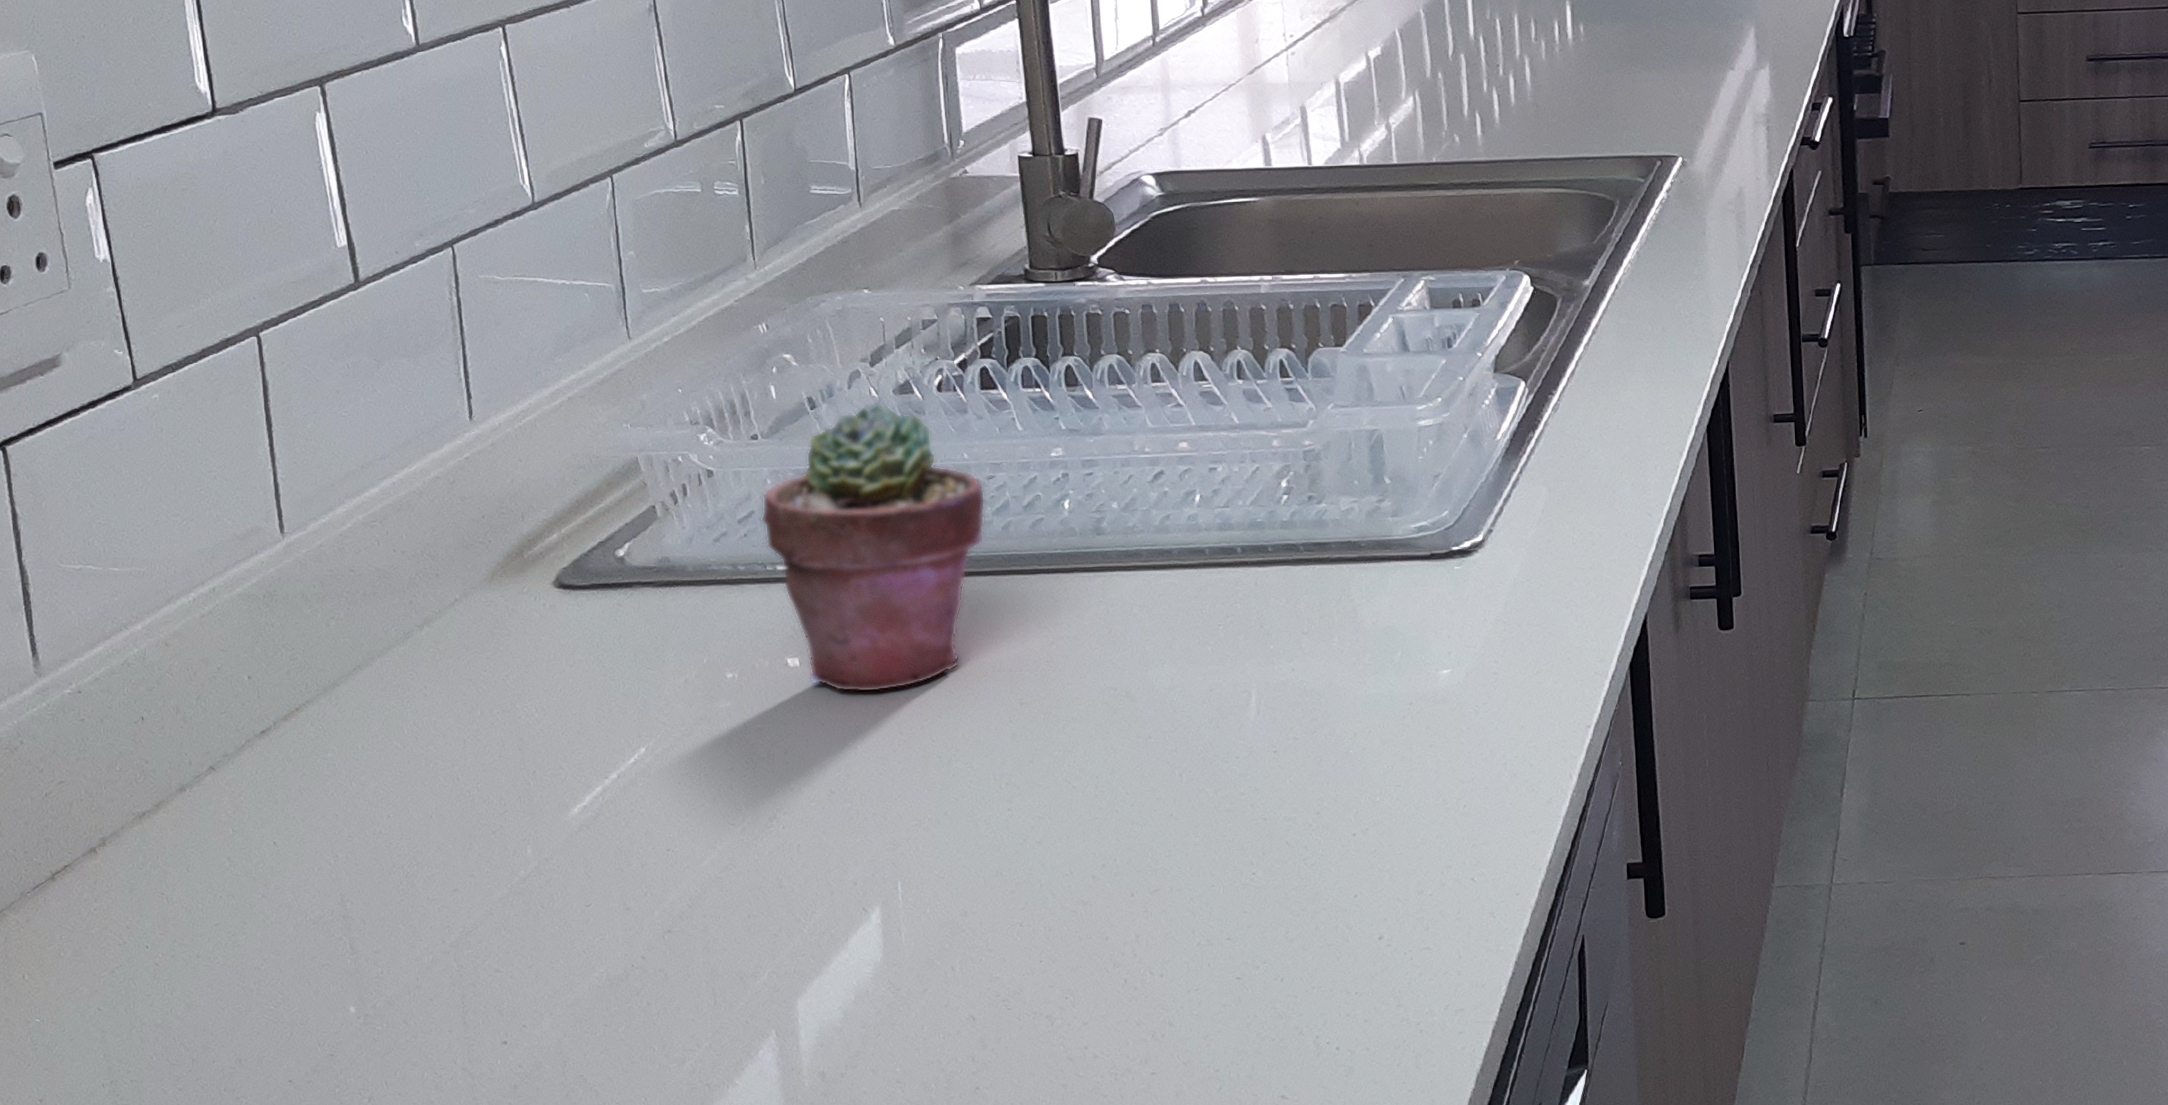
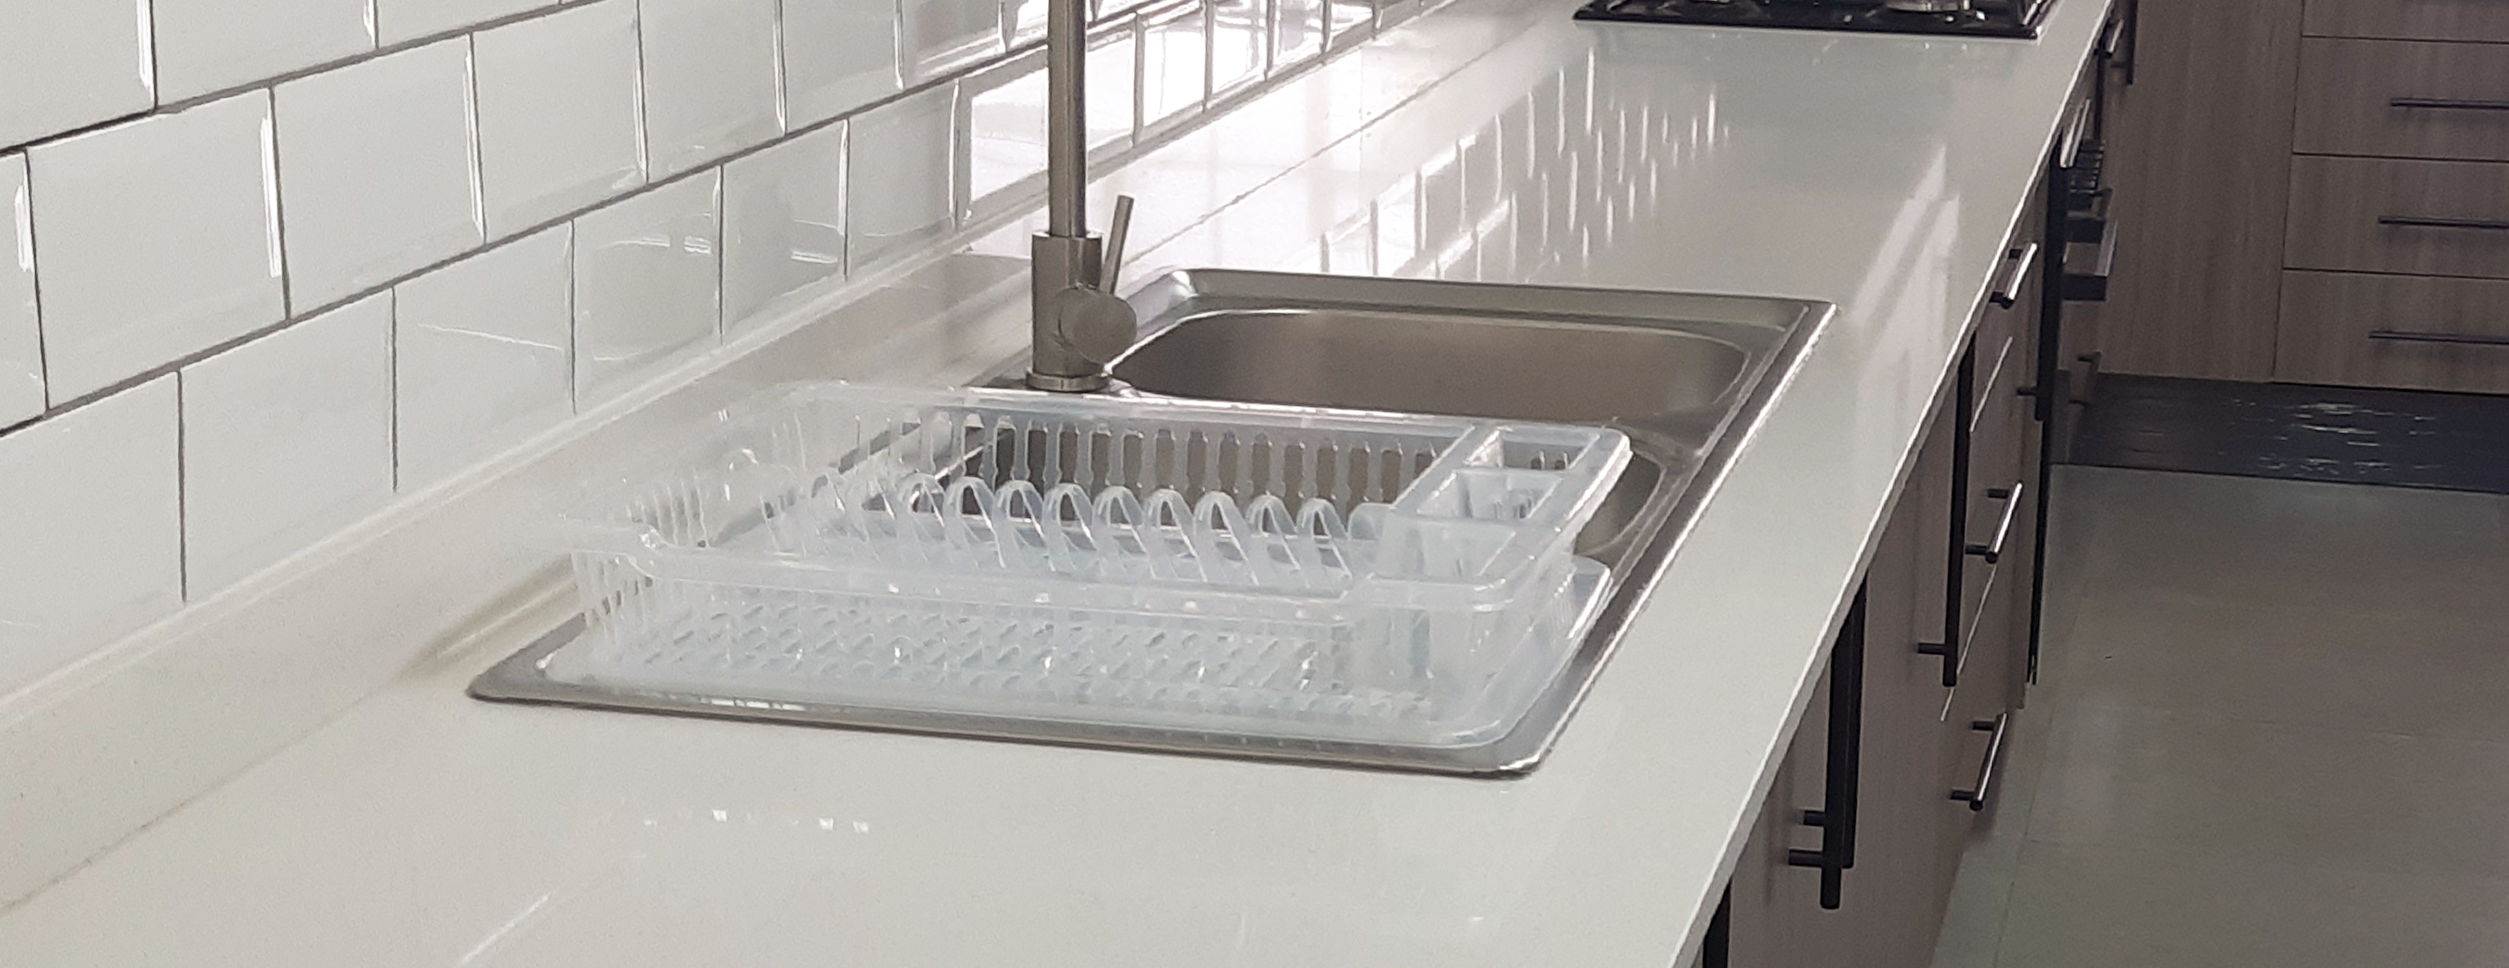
potted succulent: present [761,403,986,693] -> none [700,518,956,863]

